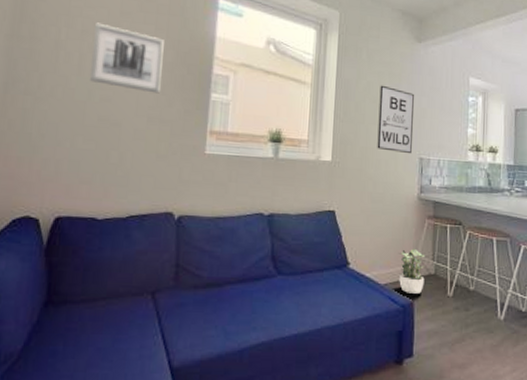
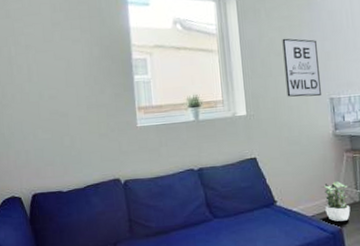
wall art: present [90,22,164,94] -> none [35,36,93,85]

